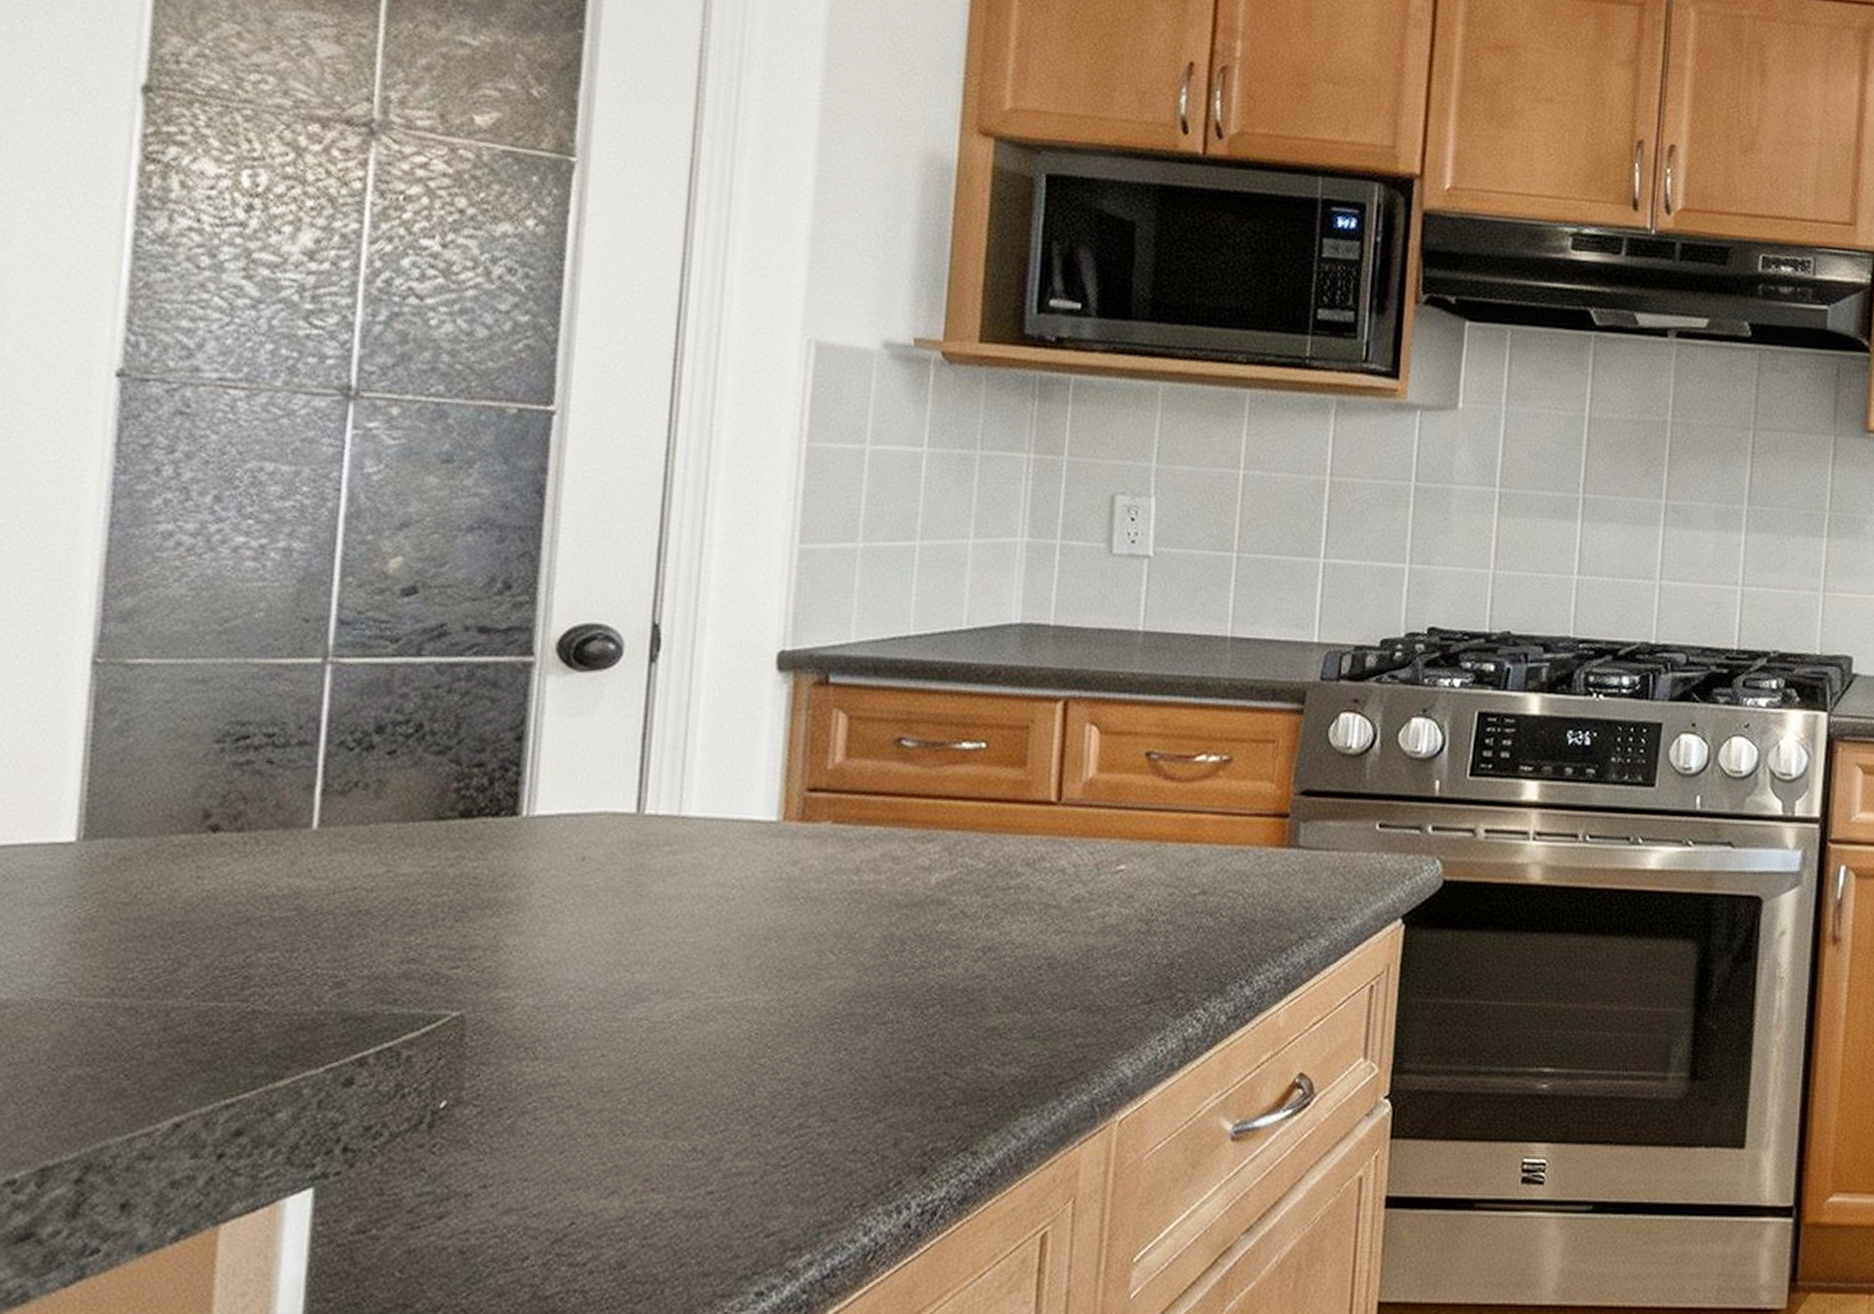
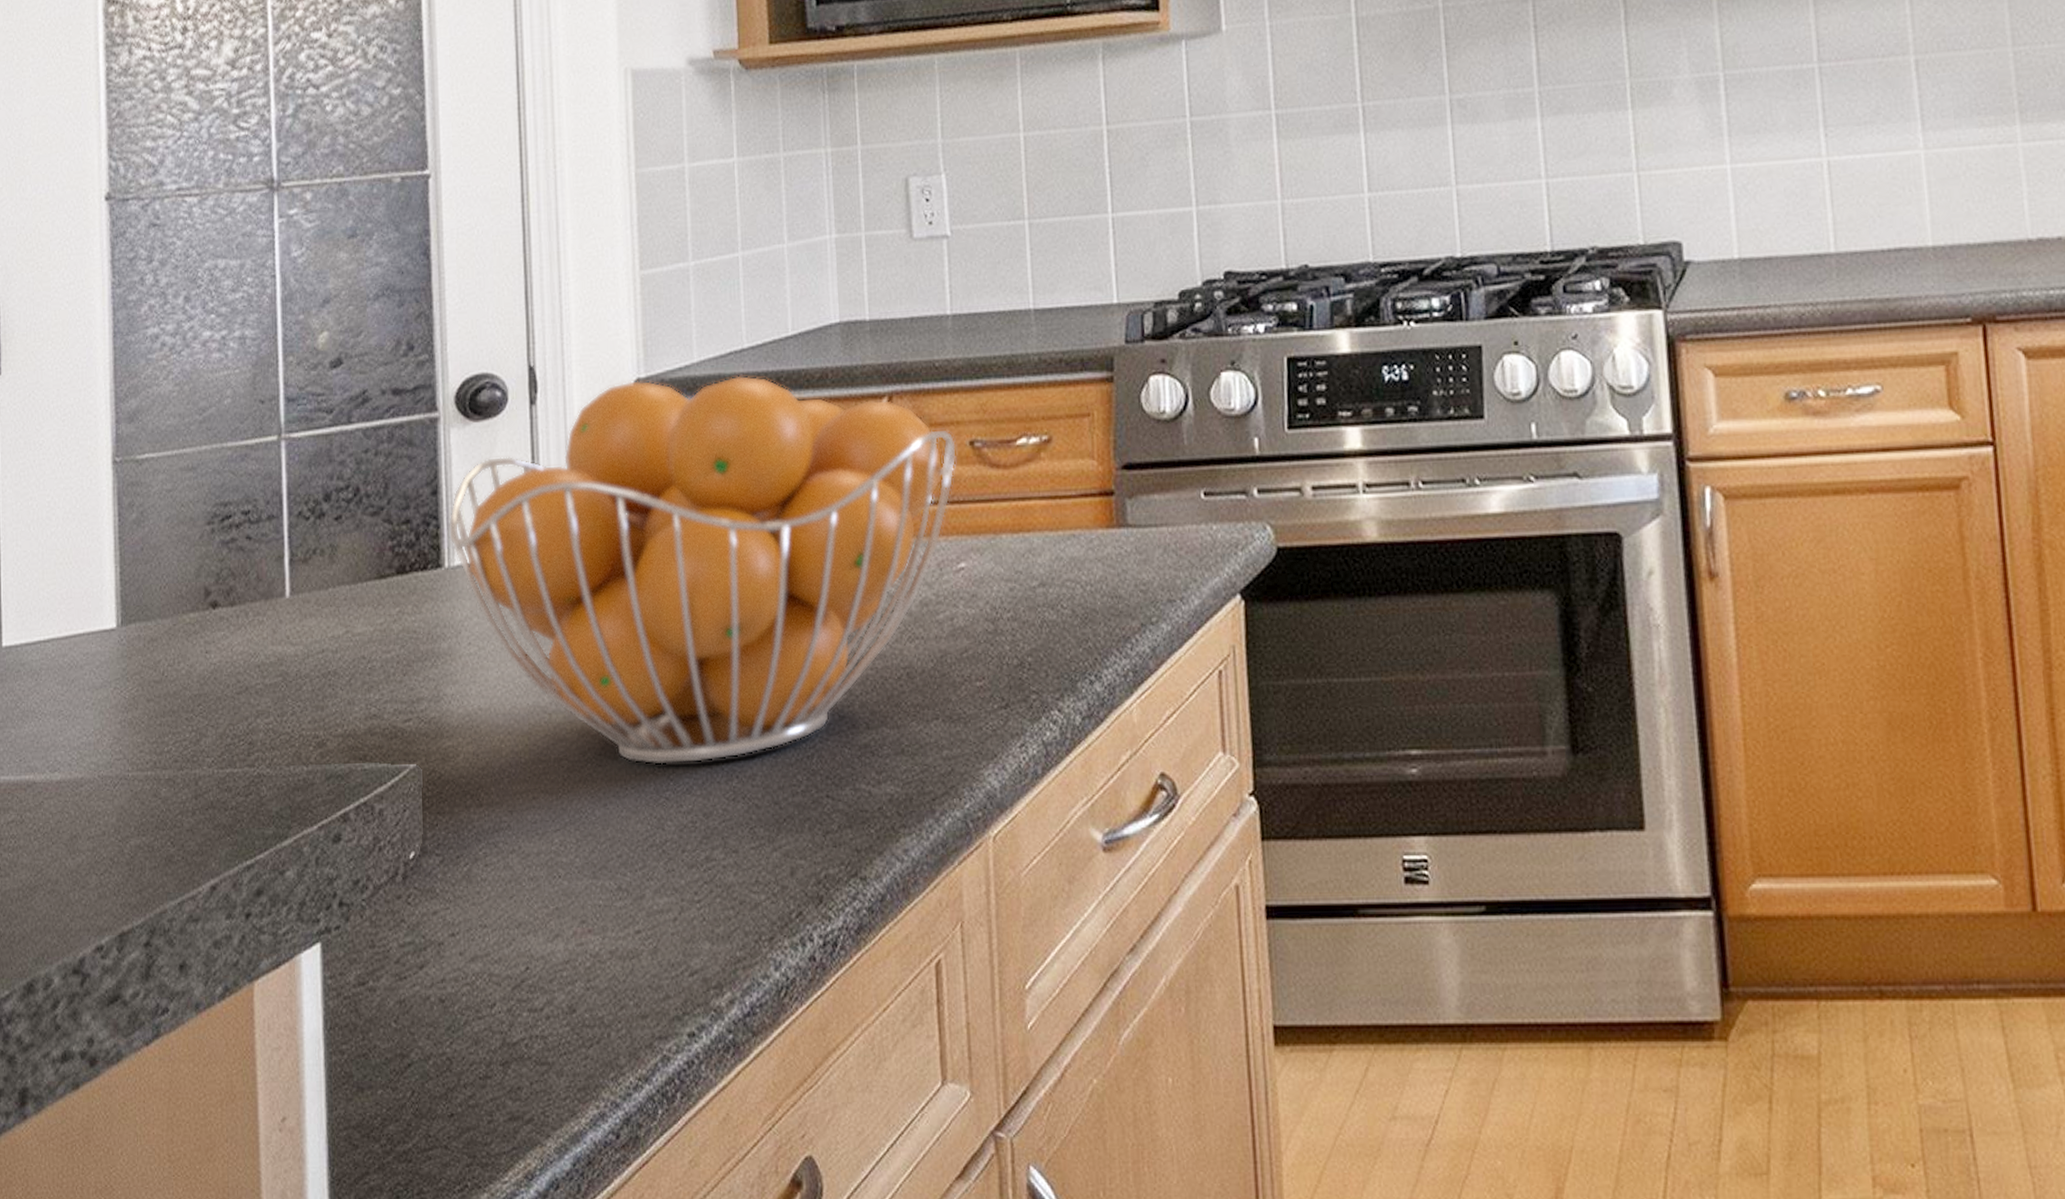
fruit basket: none [530,652,1132,1033] -> present [448,375,957,765]

